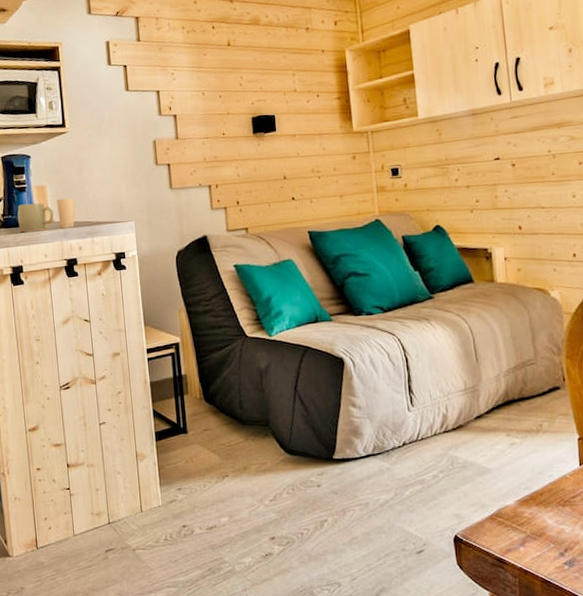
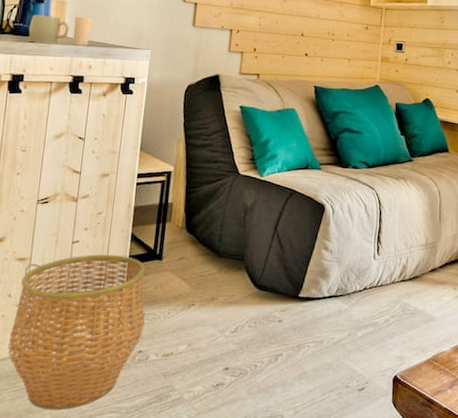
basket: none [61,432,184,586] -> present [7,254,146,409]

